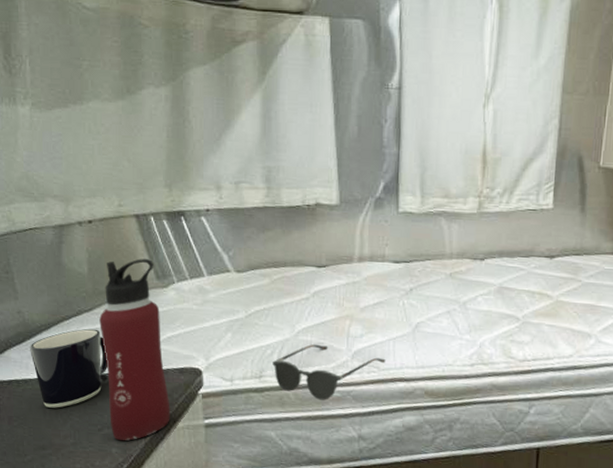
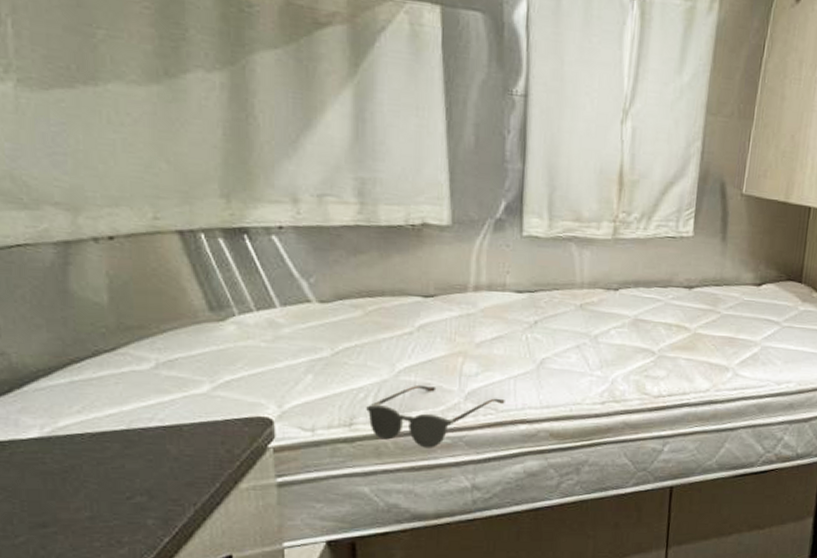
mug: present [30,328,107,408] -> none [20,373,139,475]
water bottle: present [99,259,170,441] -> none [126,285,230,510]

